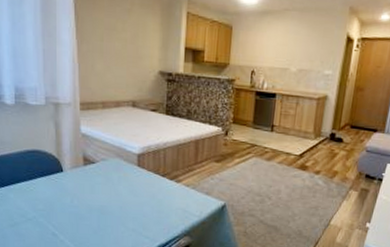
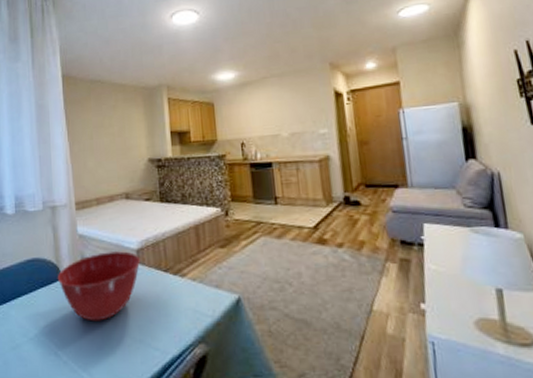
mixing bowl: none [57,153,141,211] -> present [57,251,141,322]

